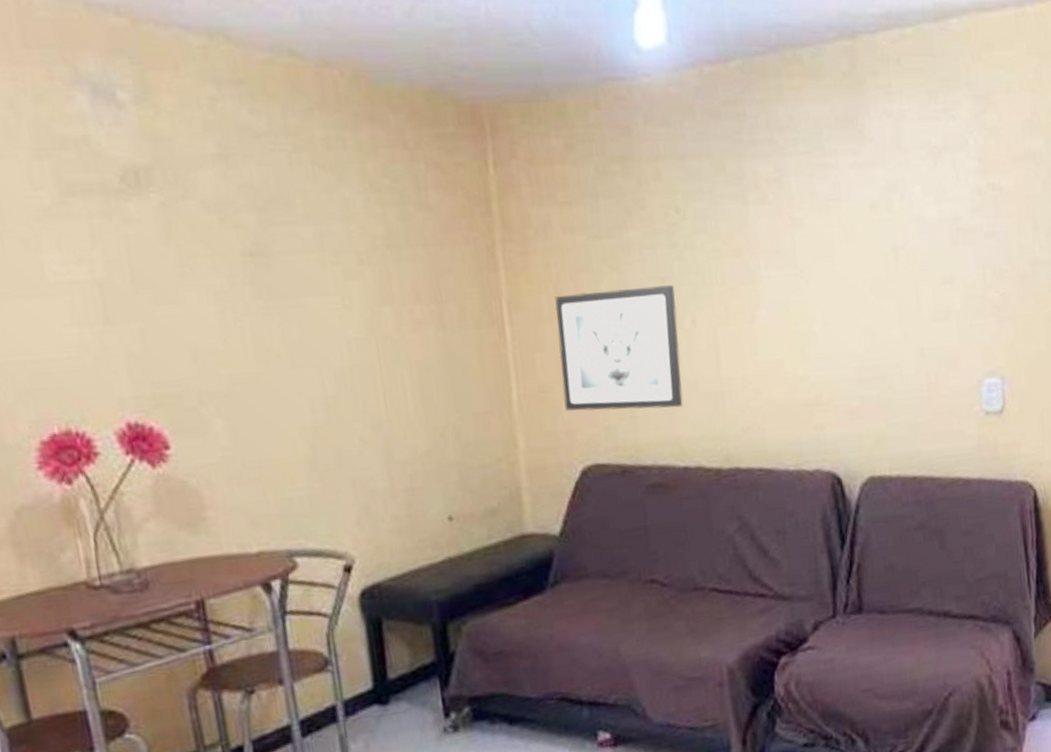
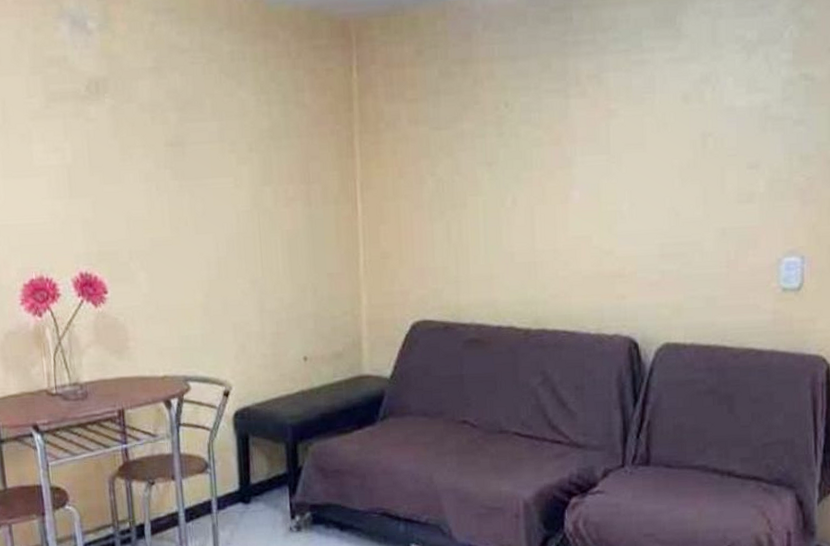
wall art: present [555,285,683,412] -> none [398,169,501,276]

